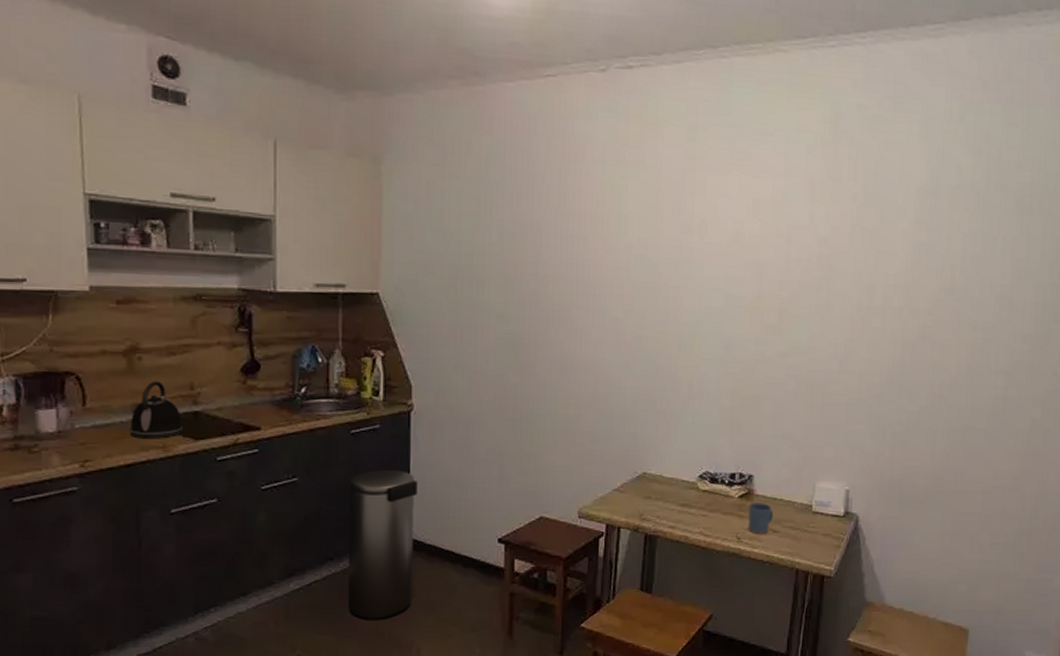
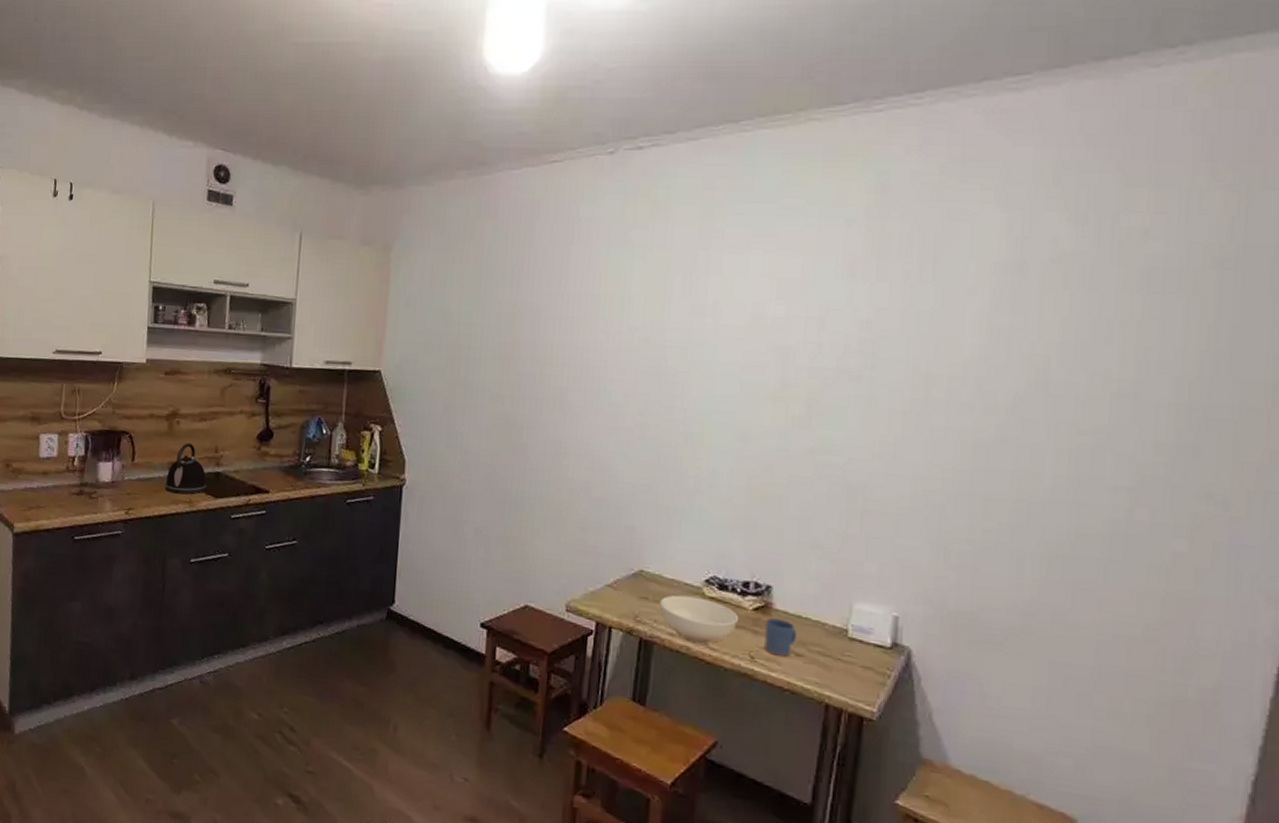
pedal bin: present [347,469,417,621] -> none [333,540,405,691]
bowl: none [661,491,728,531] -> present [660,595,739,644]

